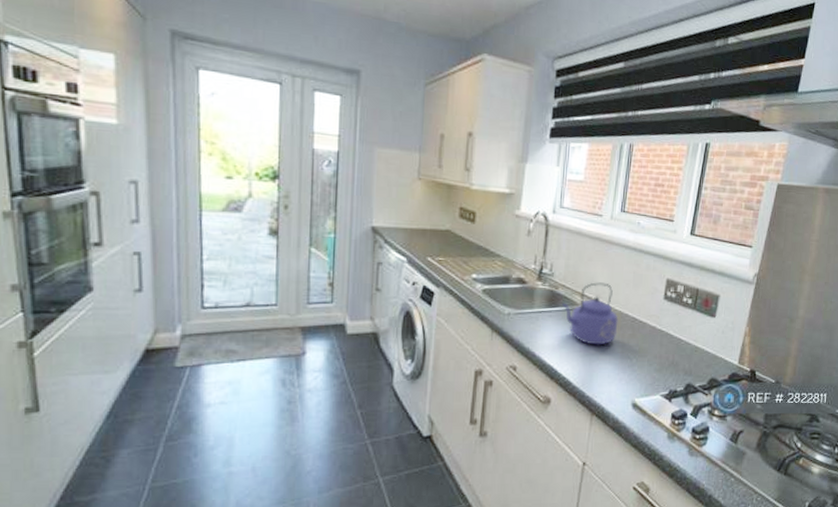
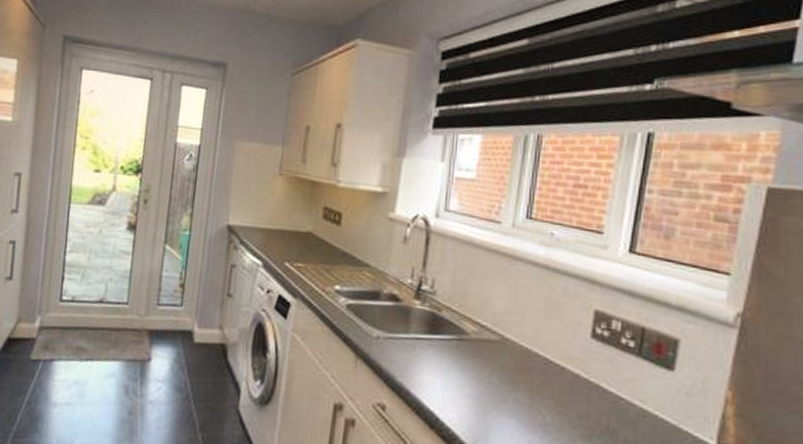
kettle: present [562,282,618,345] -> none [446,306,524,392]

